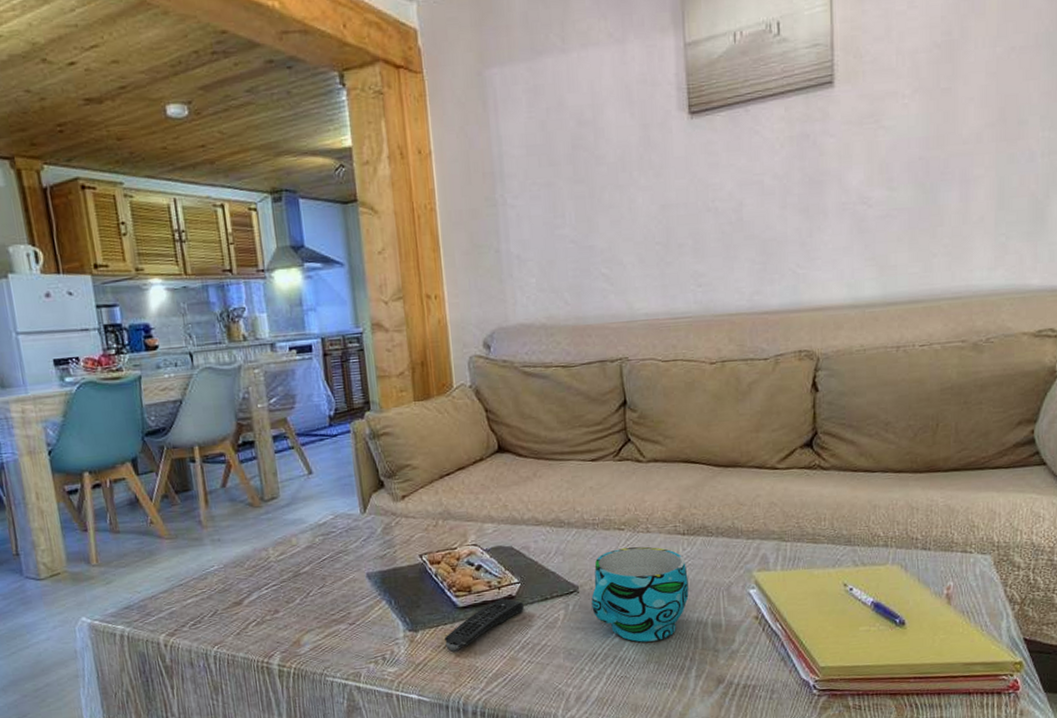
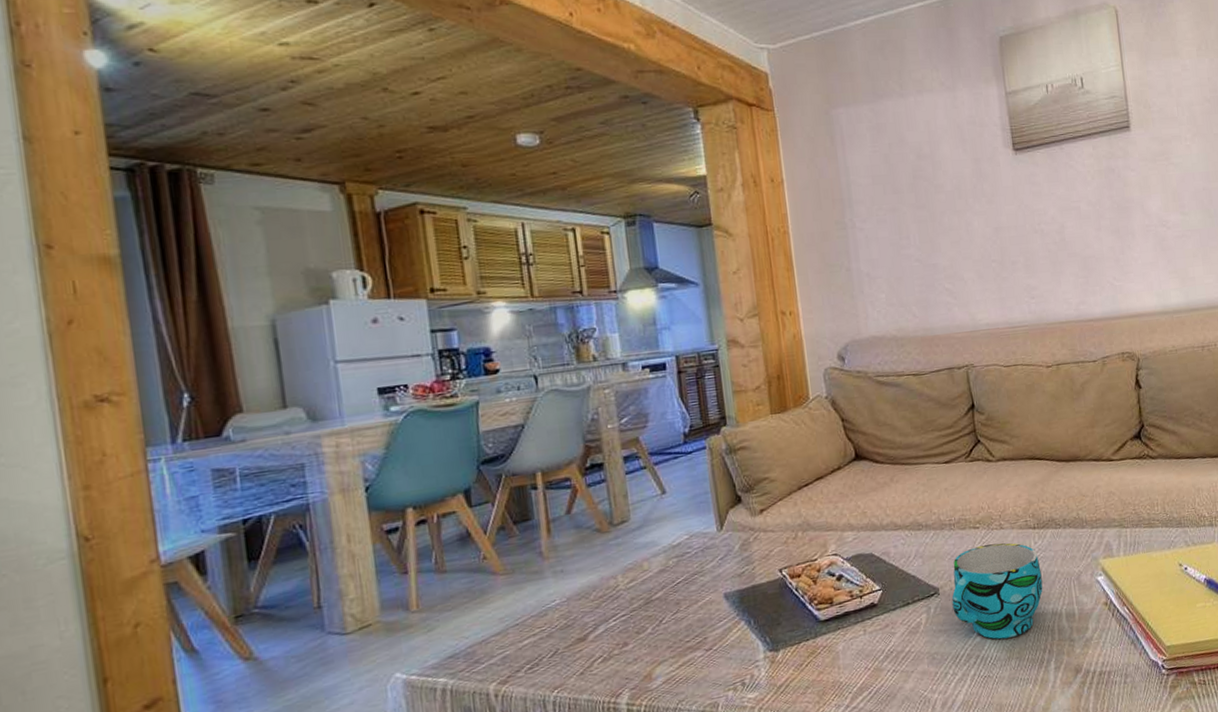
remote control: present [445,598,524,652] -> none [807,607,887,669]

